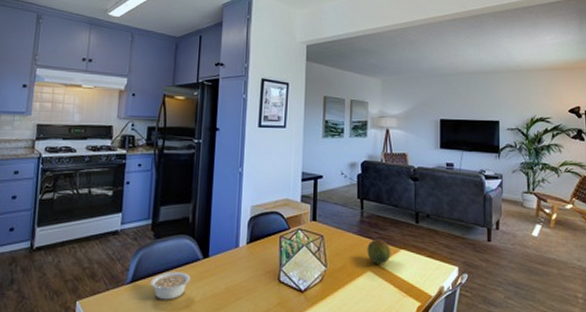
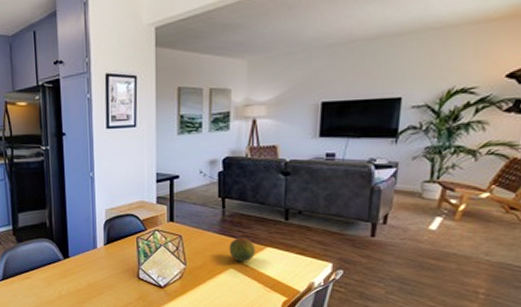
legume: present [150,271,191,300] -> none [19,270,55,294]

